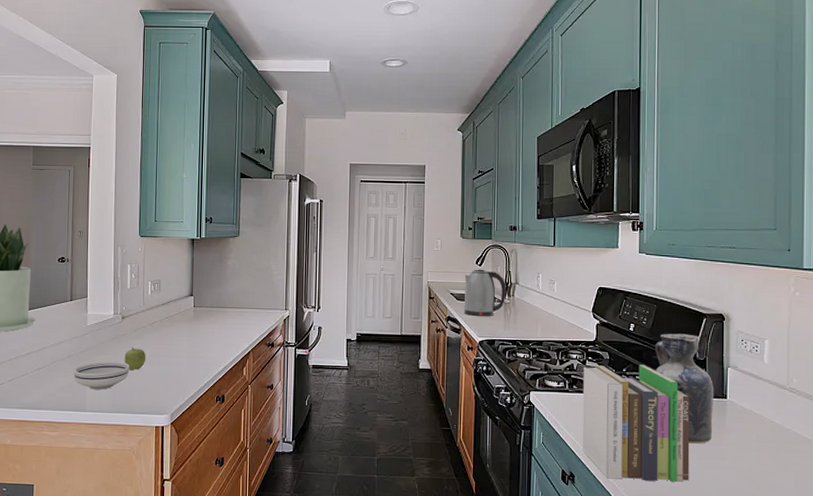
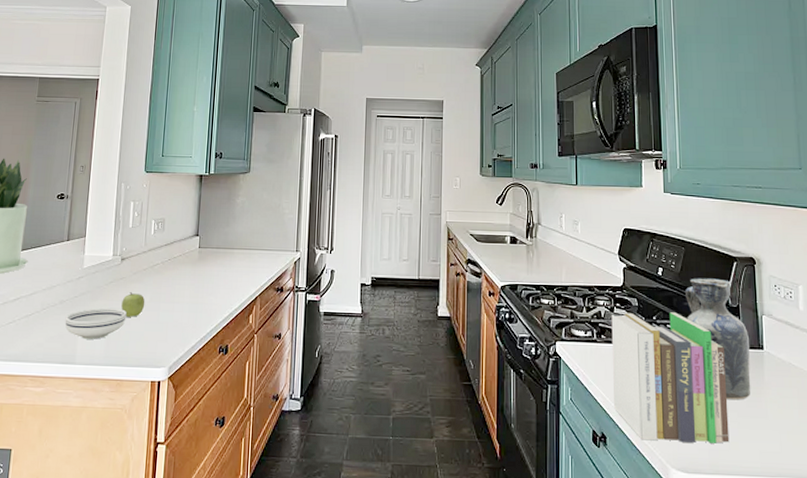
kettle: present [463,269,506,317] -> none [484,208,528,260]

